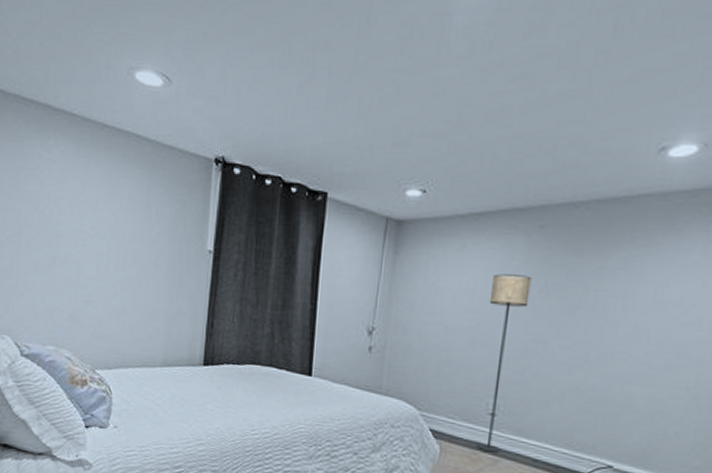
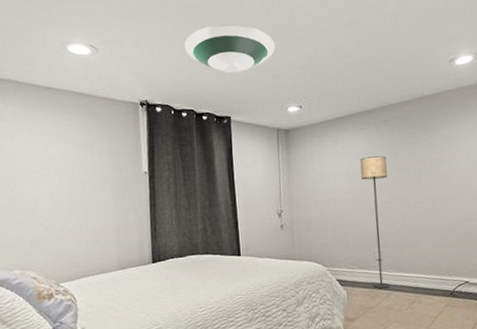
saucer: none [282,61,405,132] -> present [185,24,275,73]

